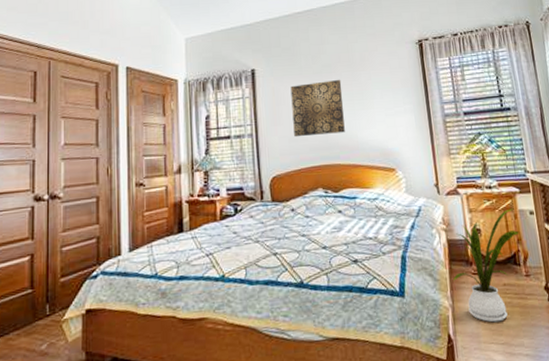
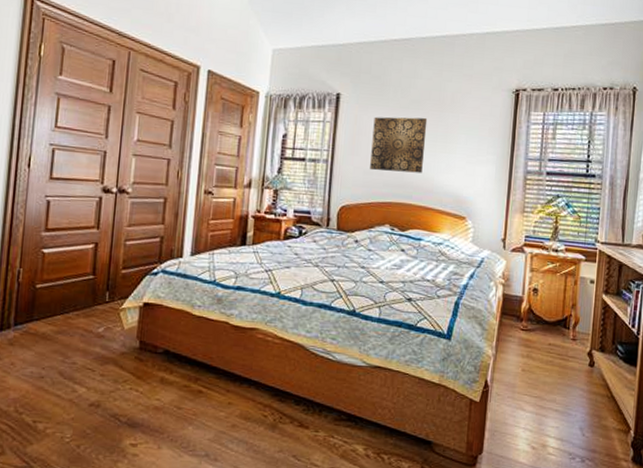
house plant: present [453,208,520,323] -> none [501,274,576,377]

